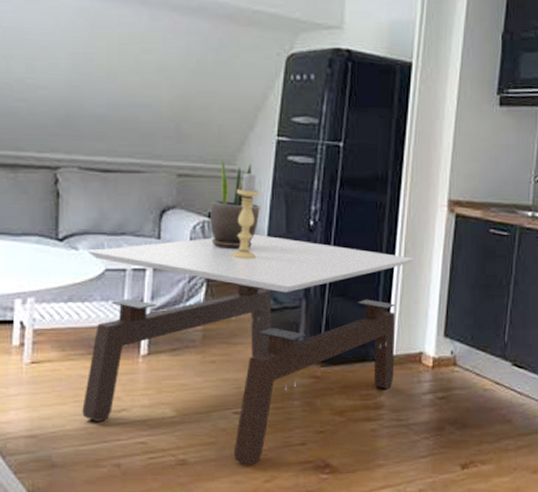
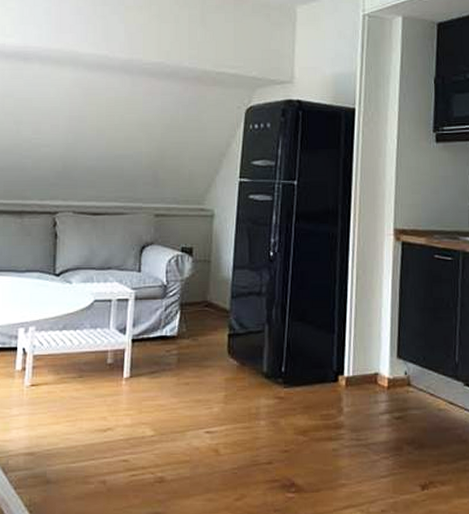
coffee table: present [82,234,414,466] -> none [73,266,366,484]
potted plant: present [210,156,260,249] -> none [183,197,226,279]
candle holder: present [231,172,260,259] -> none [202,211,226,288]

